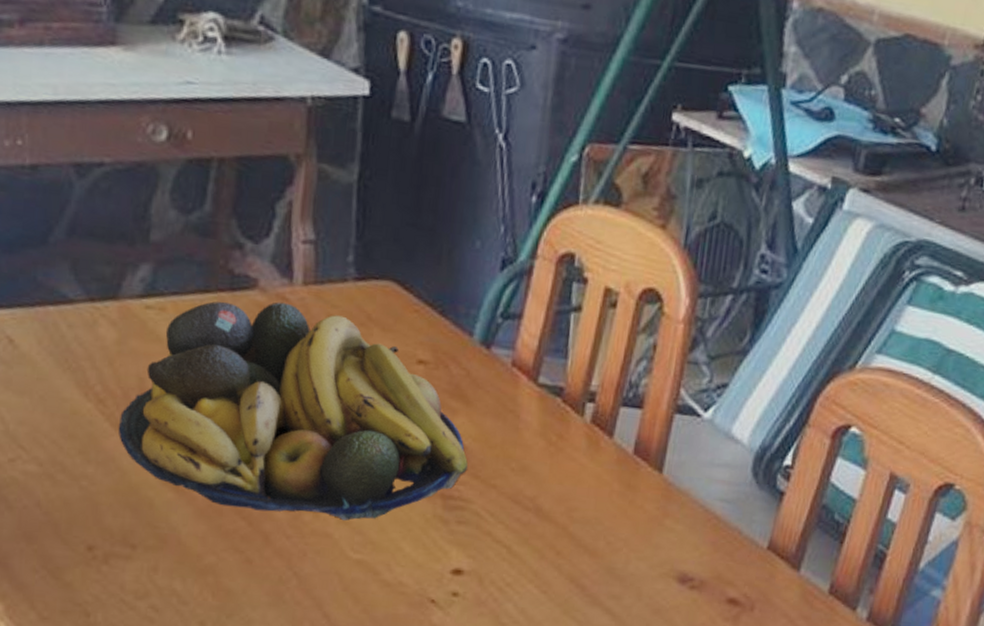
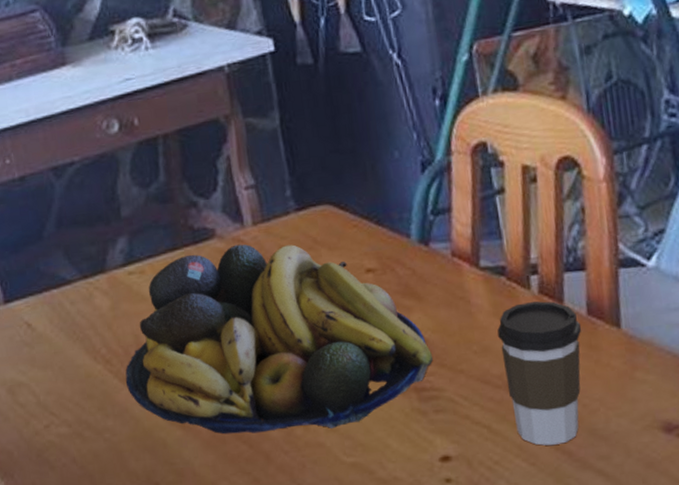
coffee cup: none [536,428,625,578] -> present [497,301,582,446]

